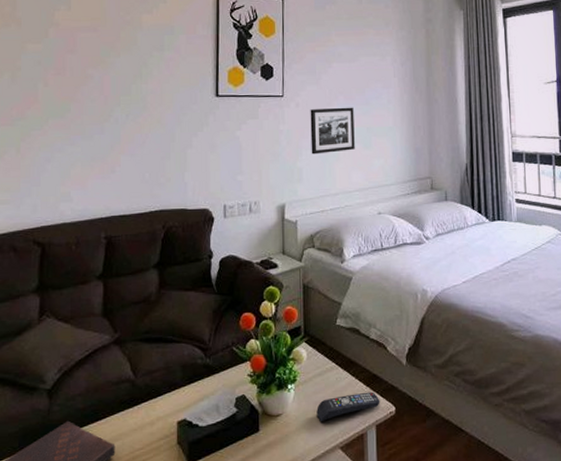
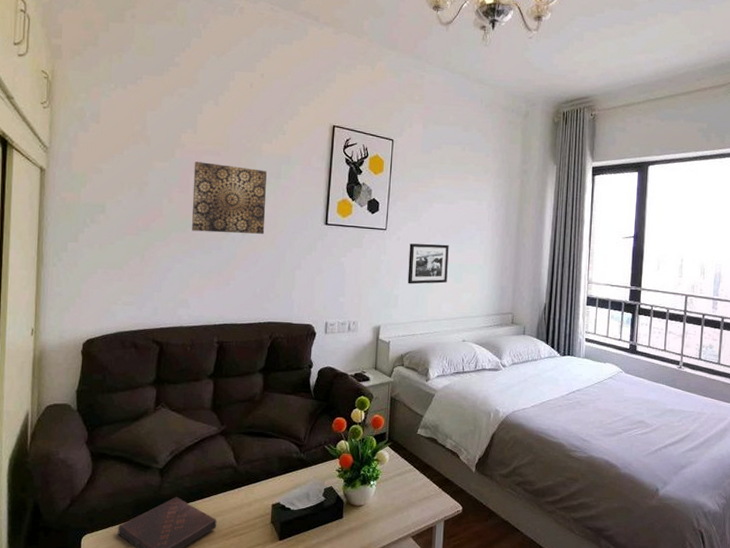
wall art: none [70,40,150,116] -> present [192,161,267,234]
remote control: present [316,391,380,421] -> none [394,492,450,514]

